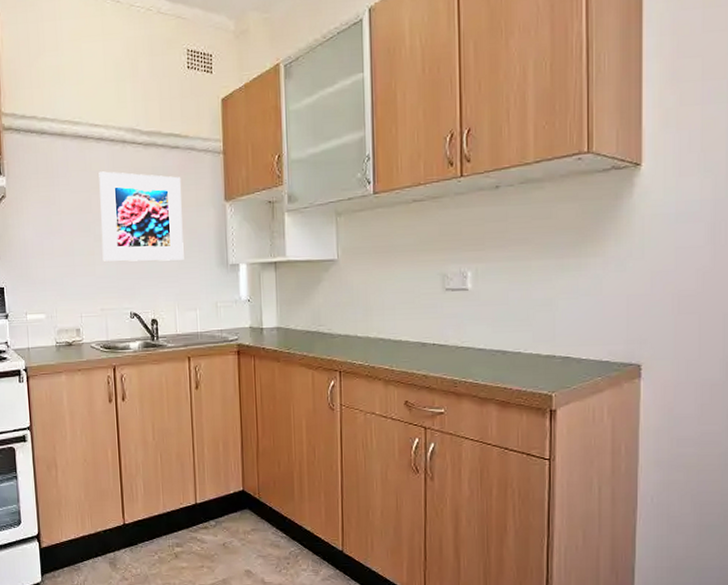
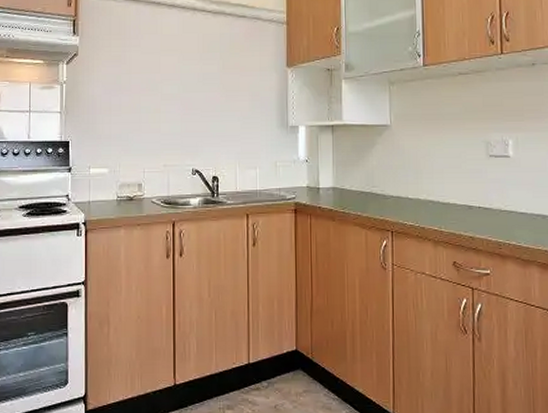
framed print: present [99,171,184,262] -> none [168,35,247,121]

